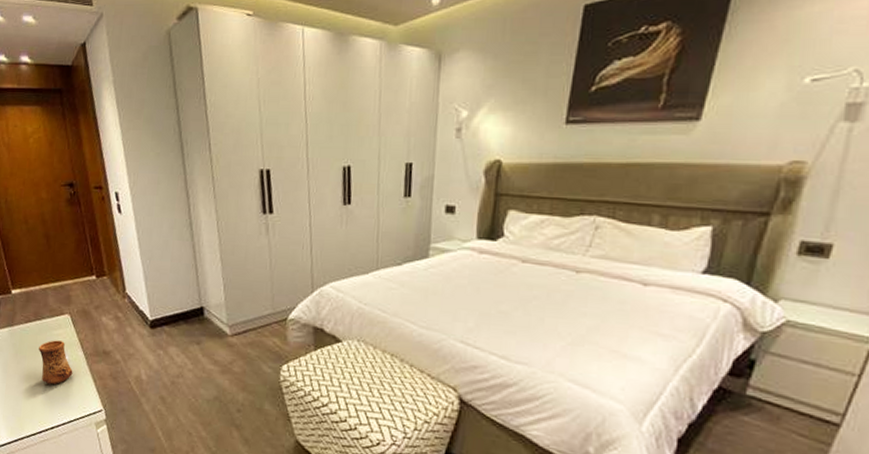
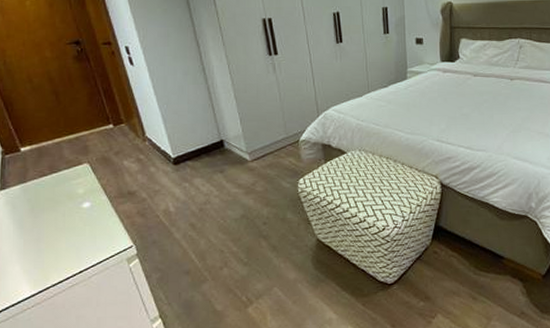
cup: present [39,340,73,385] -> none [58,189,98,232]

